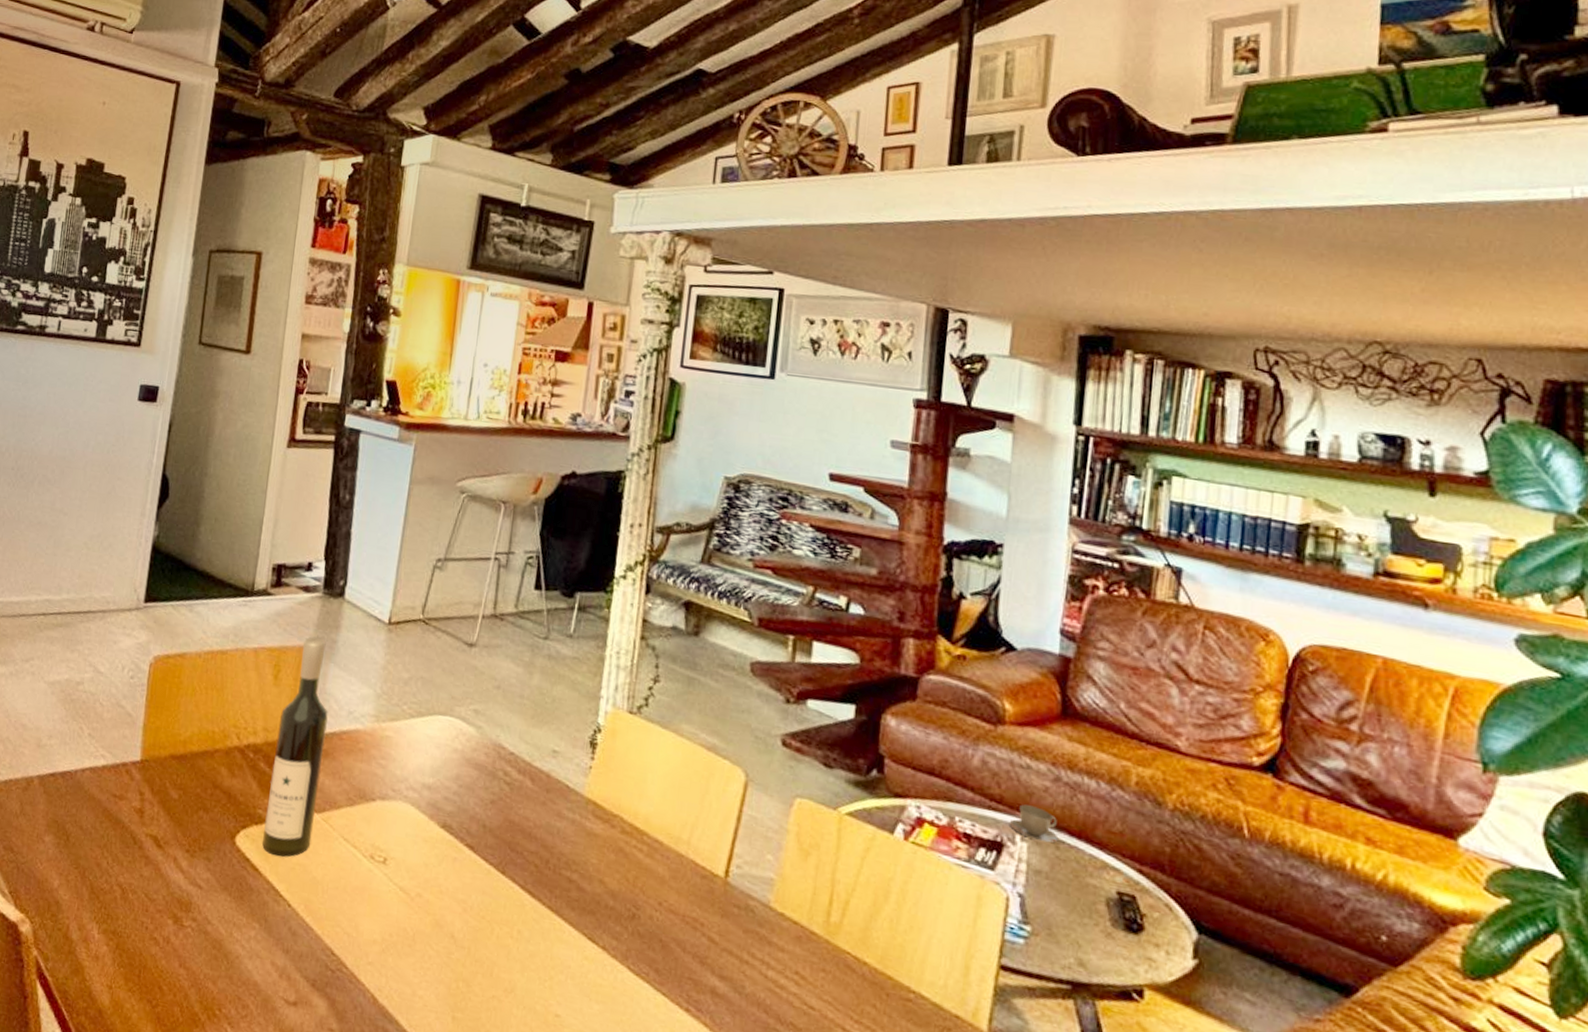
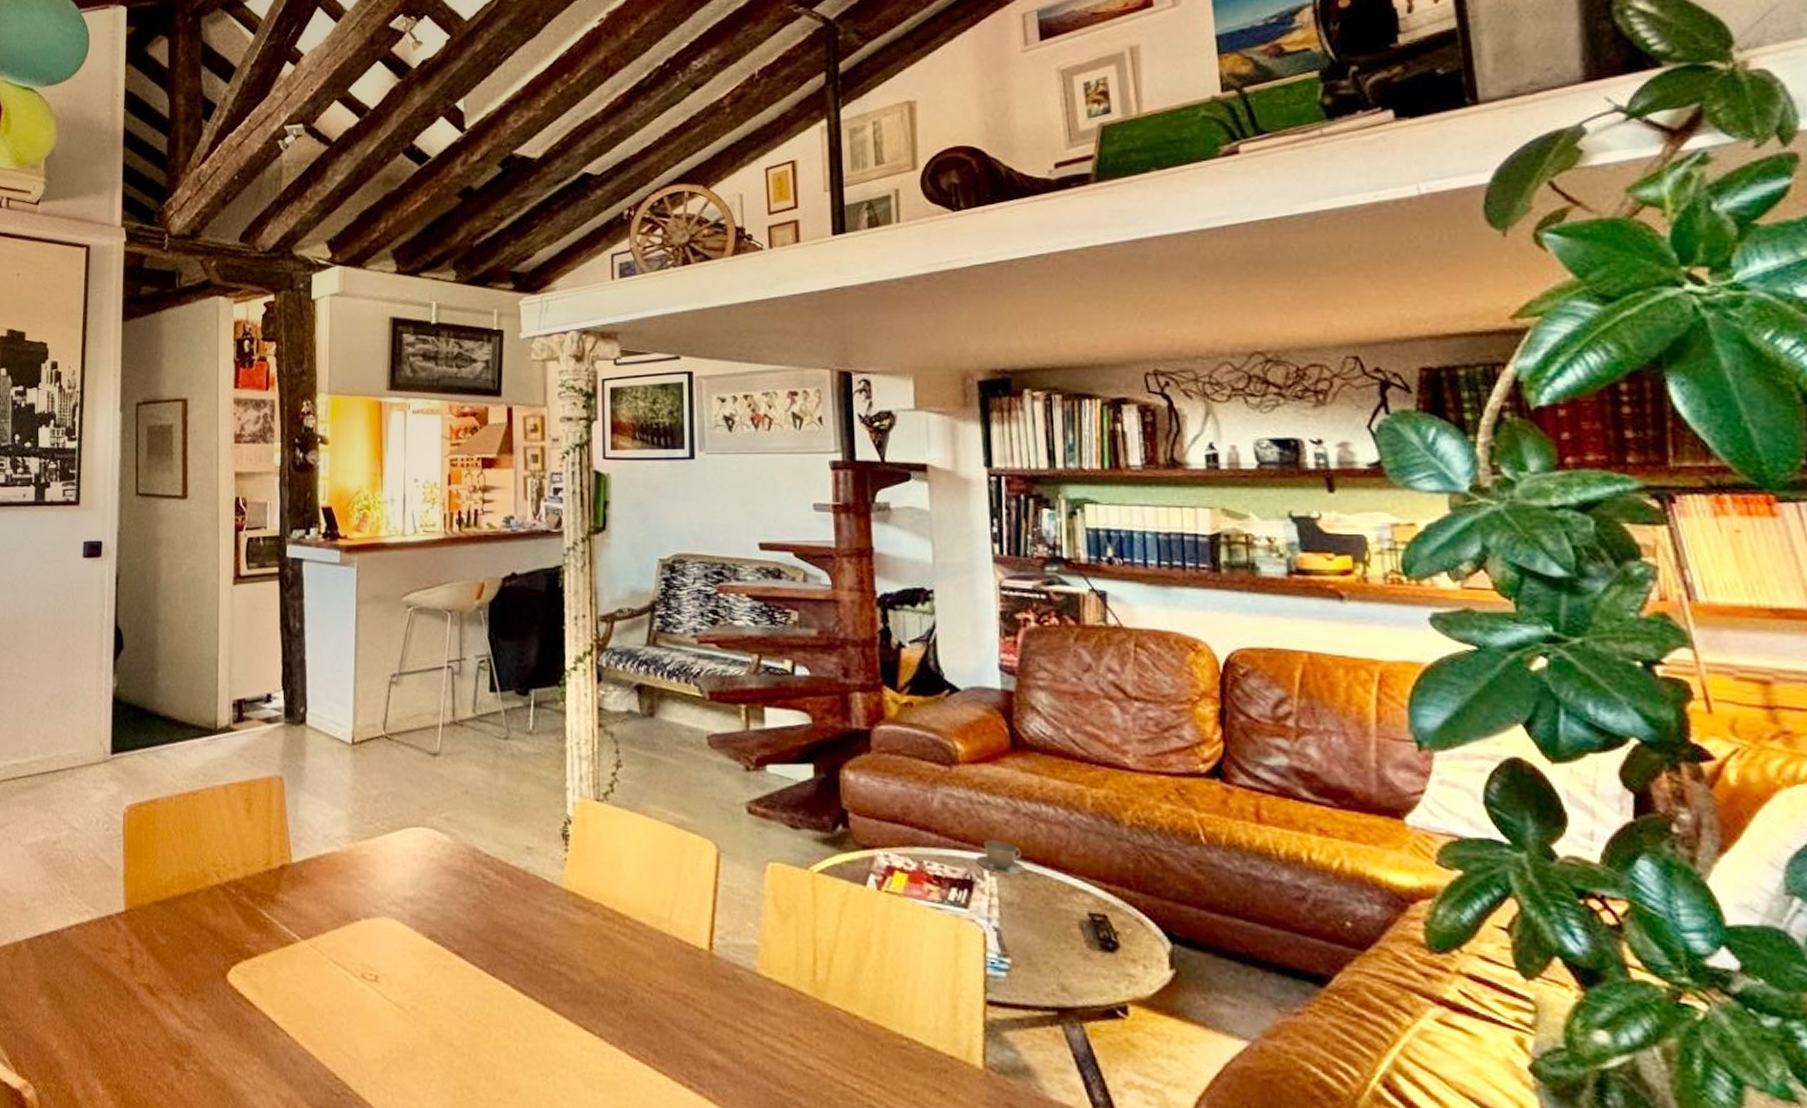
bottle: present [262,637,328,857] -> none [254,766,304,988]

